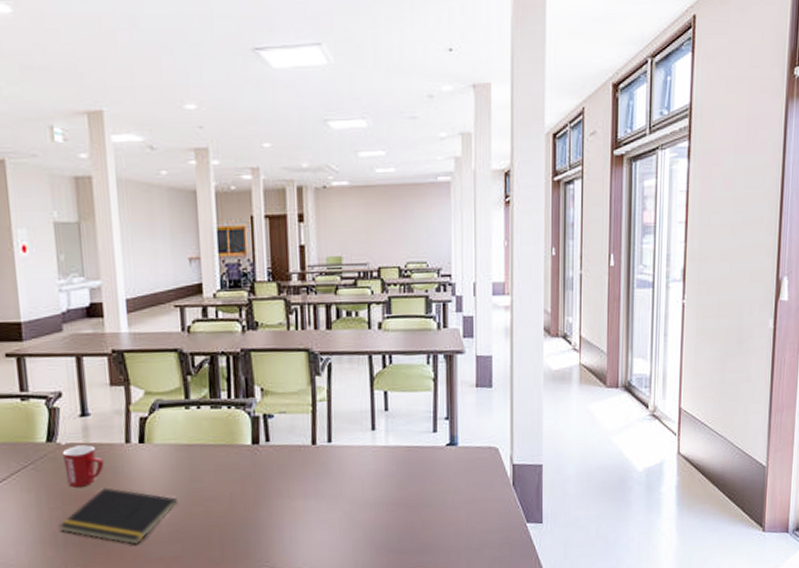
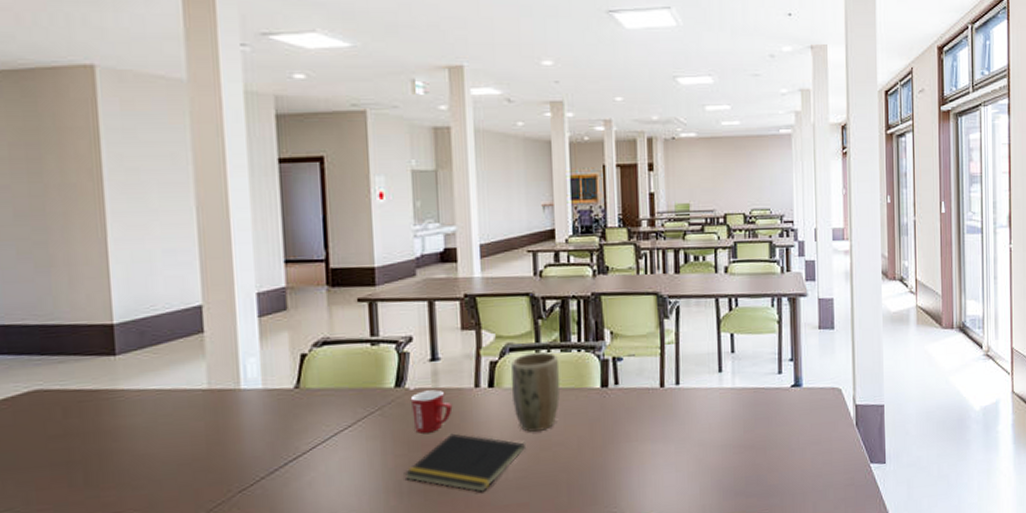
plant pot: none [161,408,211,487] -> present [511,352,560,432]

